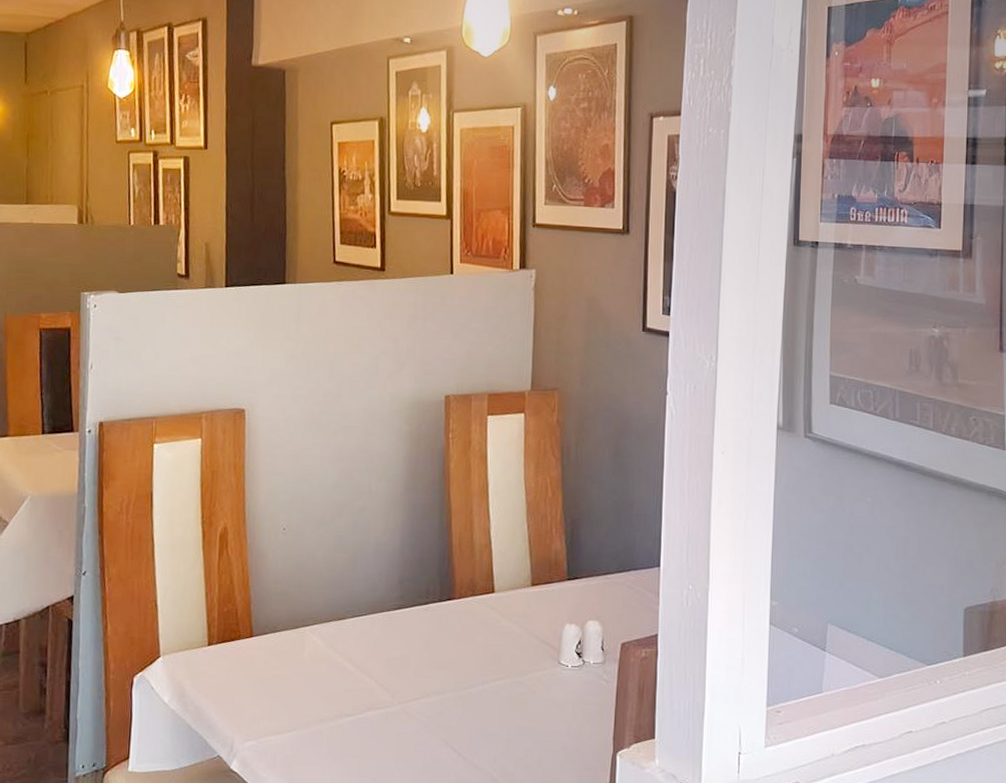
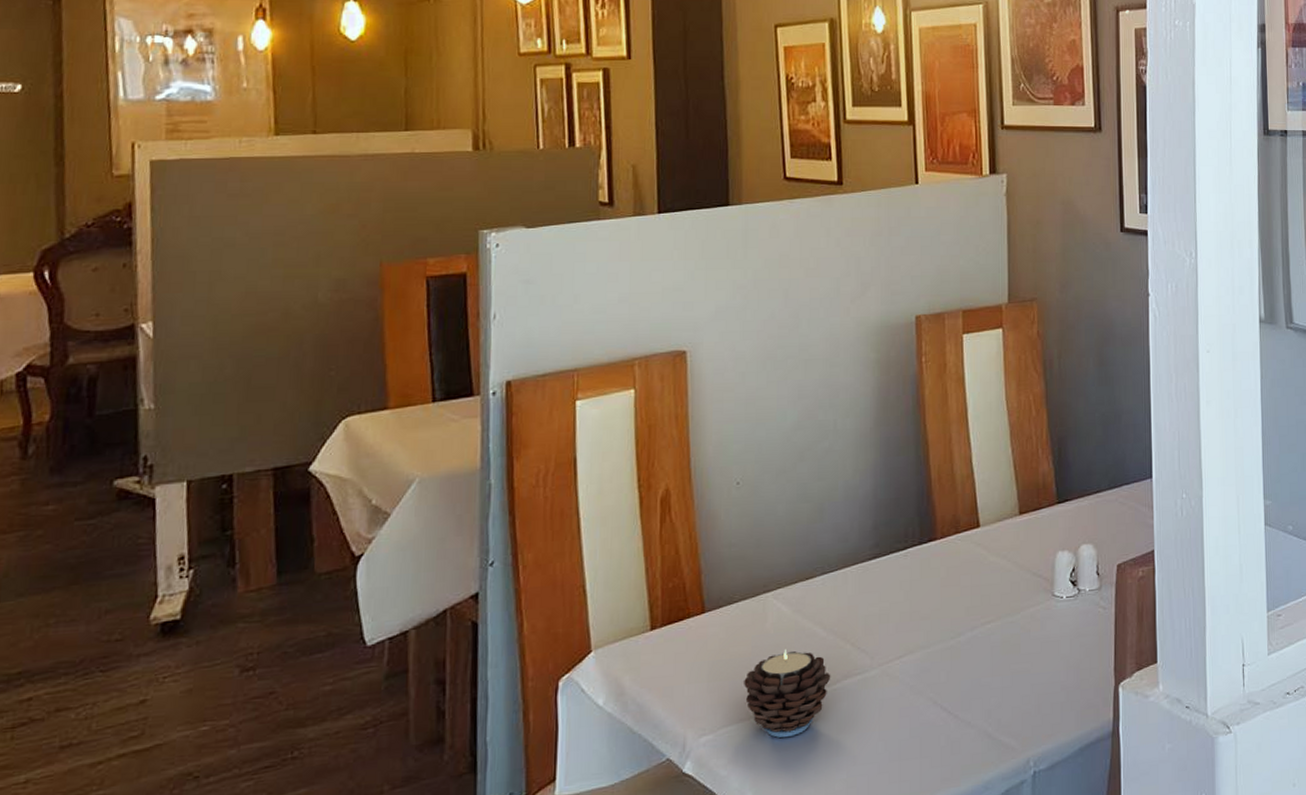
candle: none [283,677,357,753] -> present [744,648,831,738]

